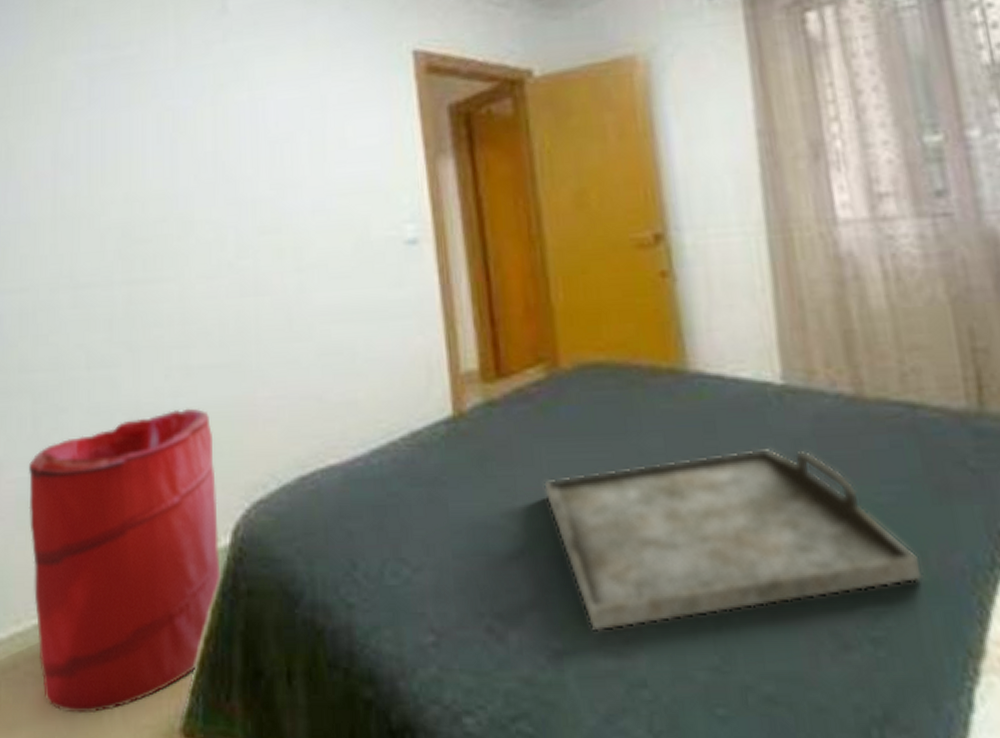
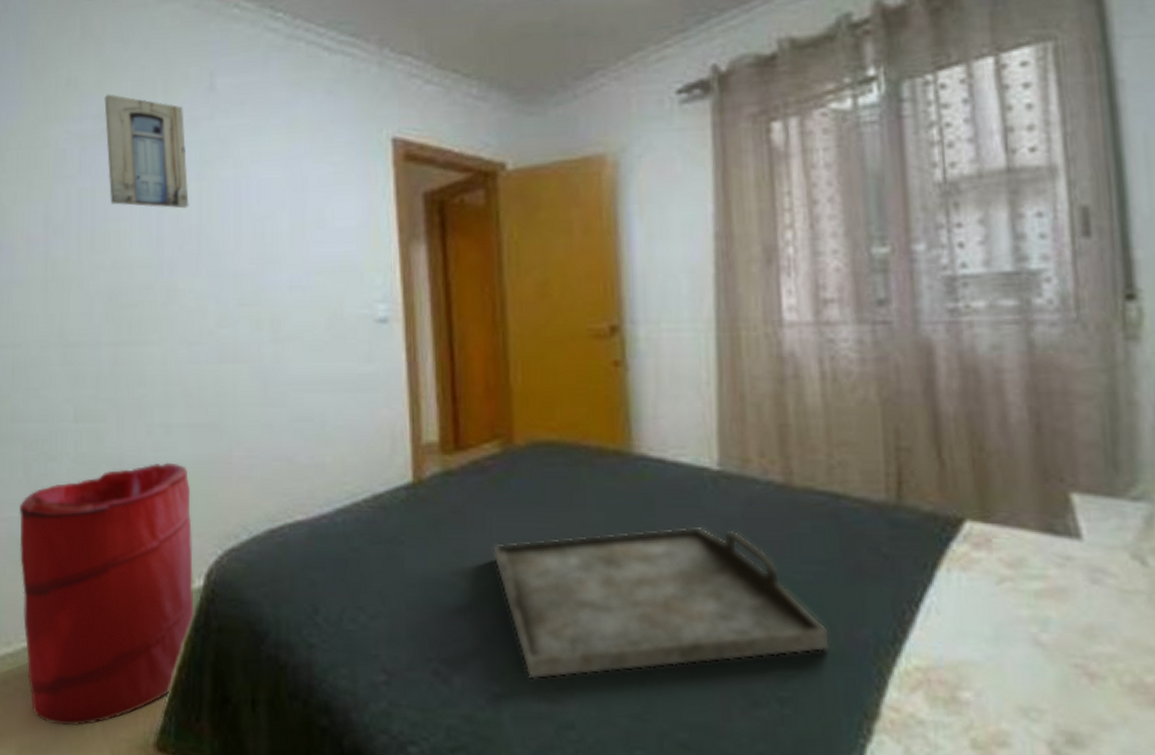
wall art: none [113,22,204,136] -> present [104,94,189,209]

